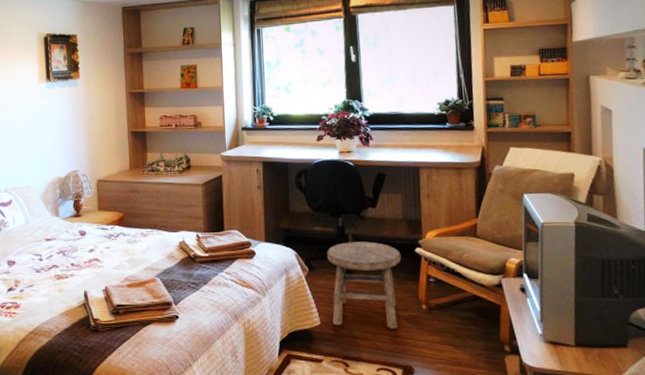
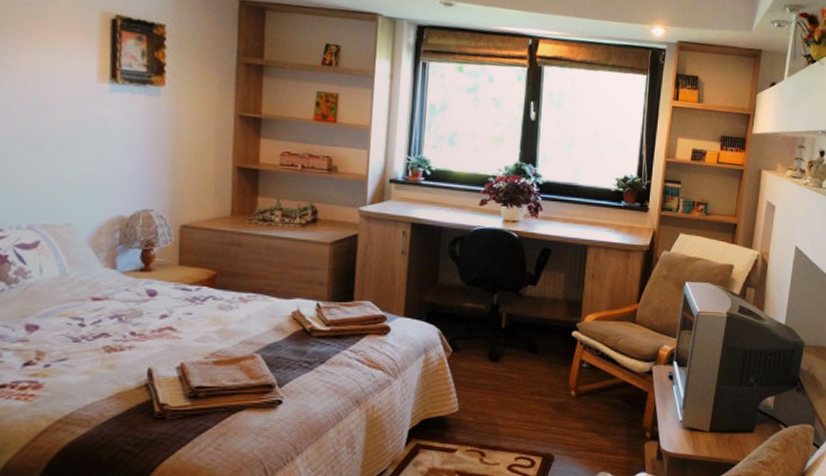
stool: present [327,241,401,329] -> none [473,321,557,416]

